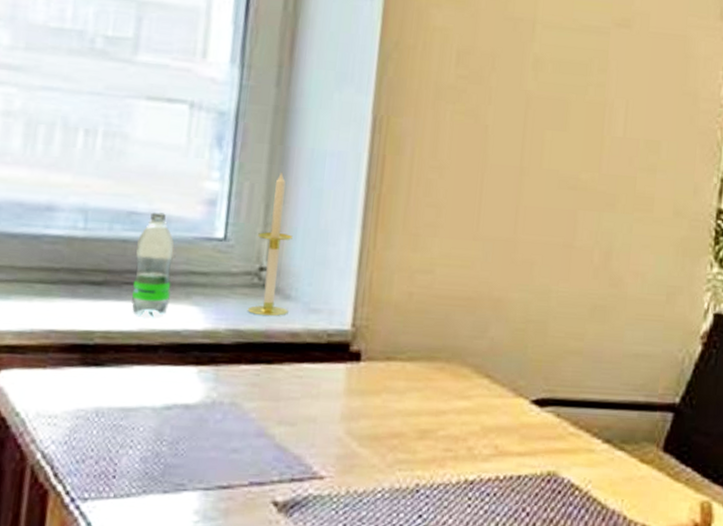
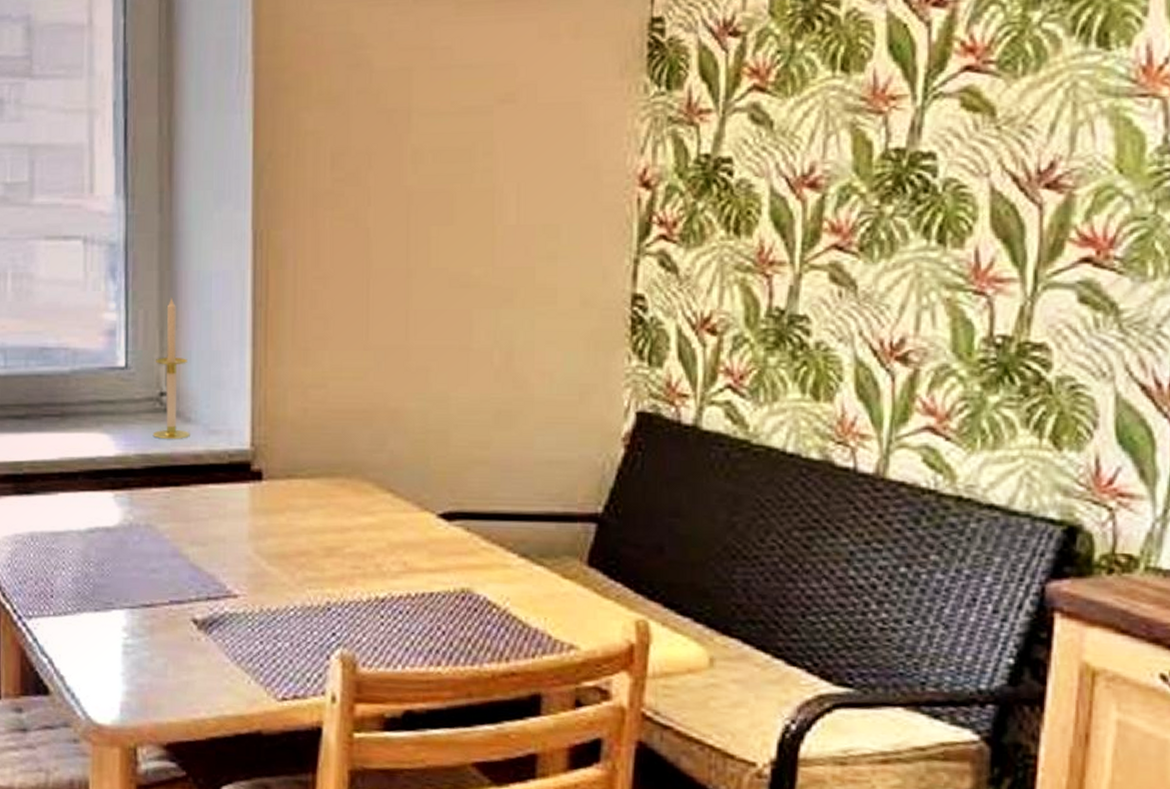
bottle: present [131,212,175,319] -> none [50,346,83,448]

